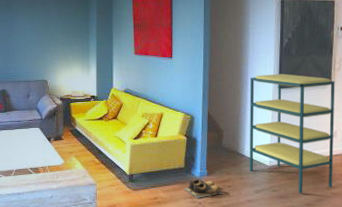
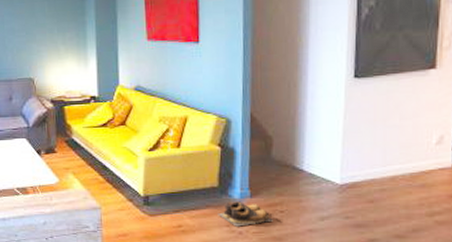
shelving unit: present [249,74,335,194] -> none [310,57,442,222]

